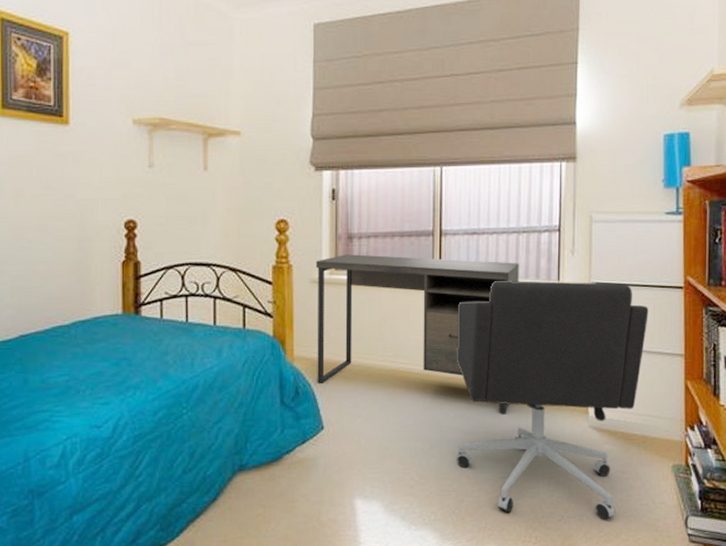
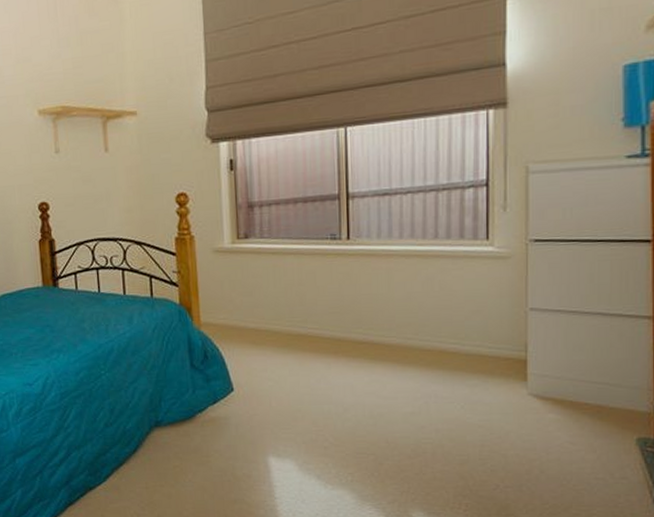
desk: present [316,254,519,414] -> none [218,222,439,380]
office chair: present [456,281,649,520] -> none [369,239,604,492]

